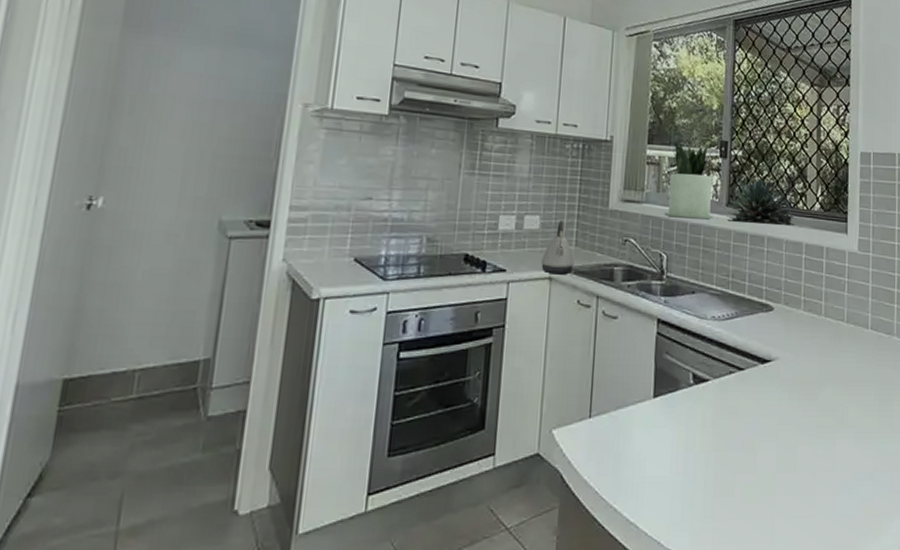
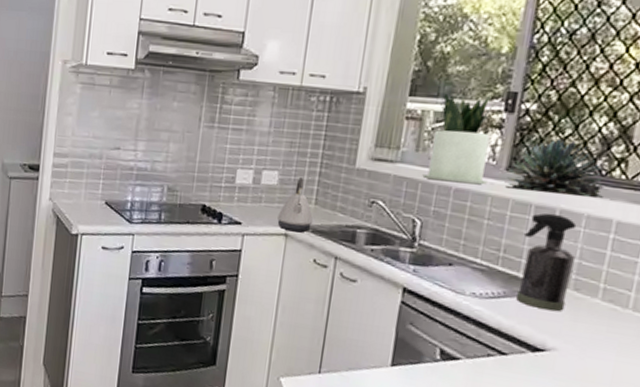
spray bottle: none [745,240,783,325] -> present [516,213,577,311]

